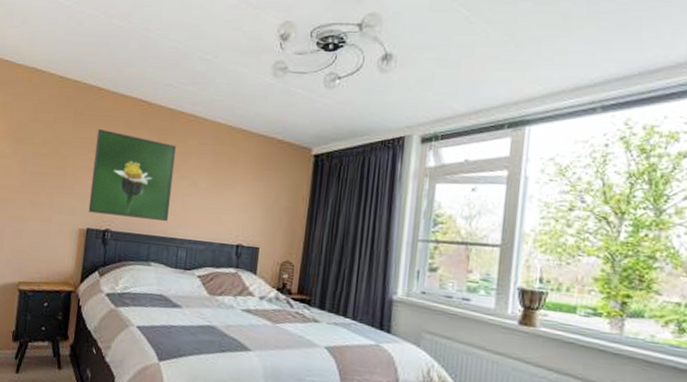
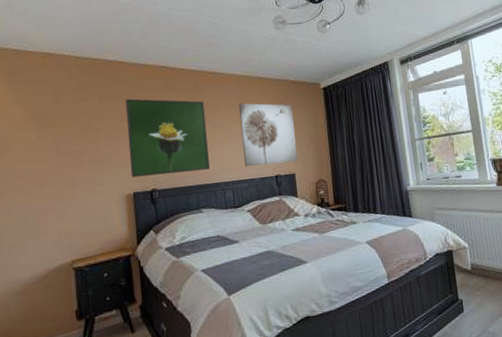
wall art: none [205,155,274,234] -> present [238,103,298,167]

